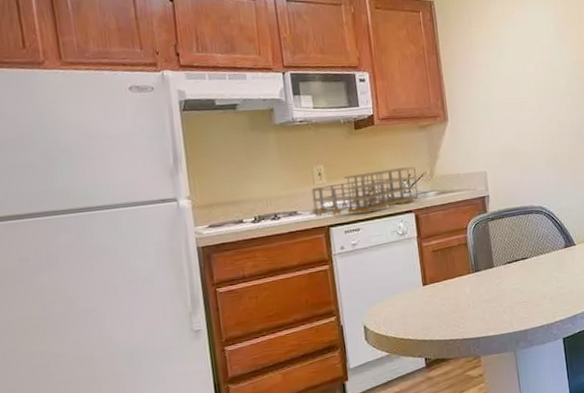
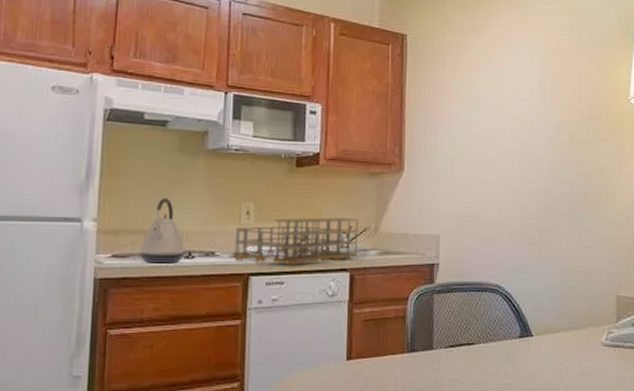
kettle: none [231,171,271,228] -> present [139,198,185,264]

